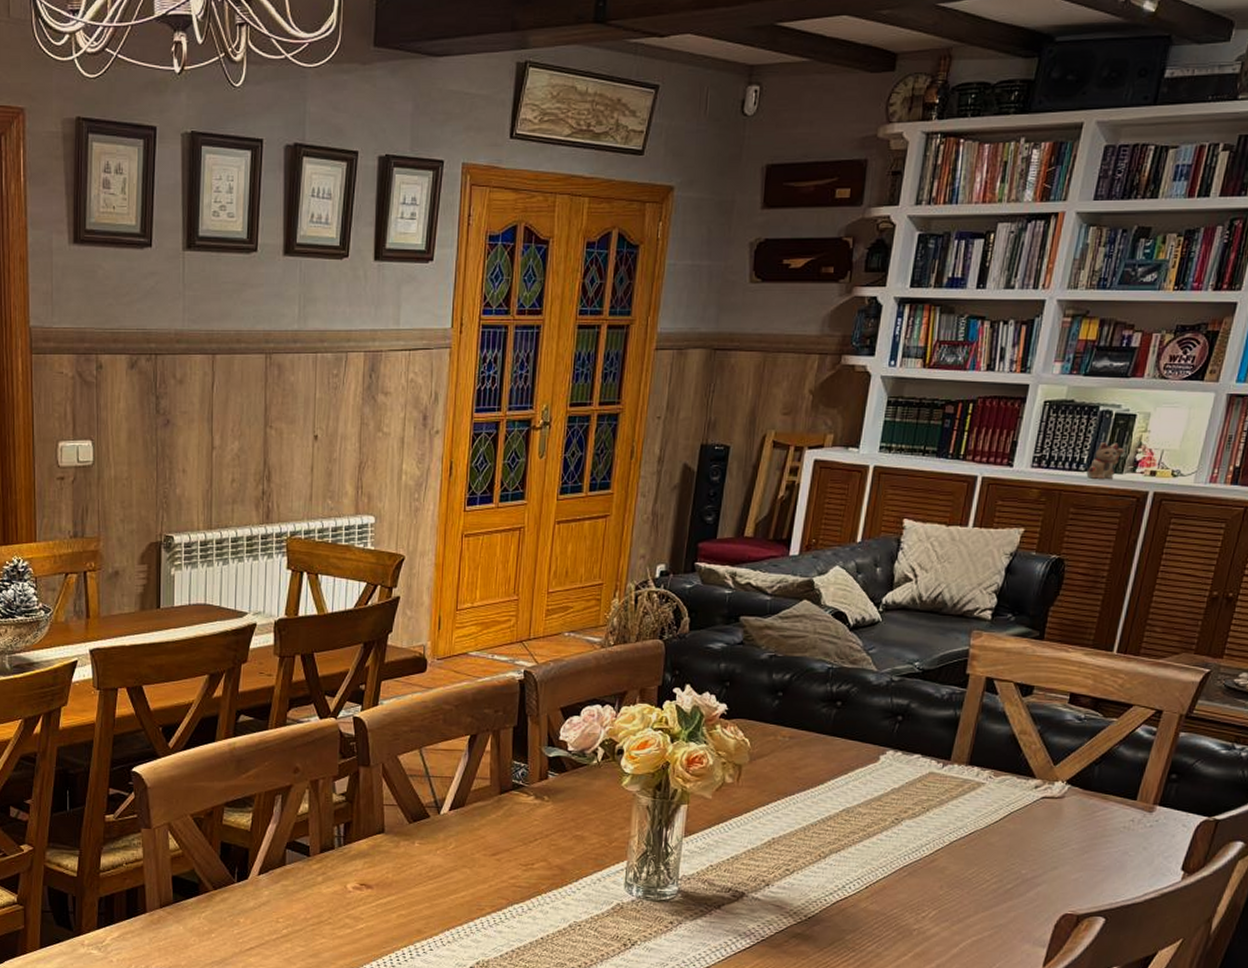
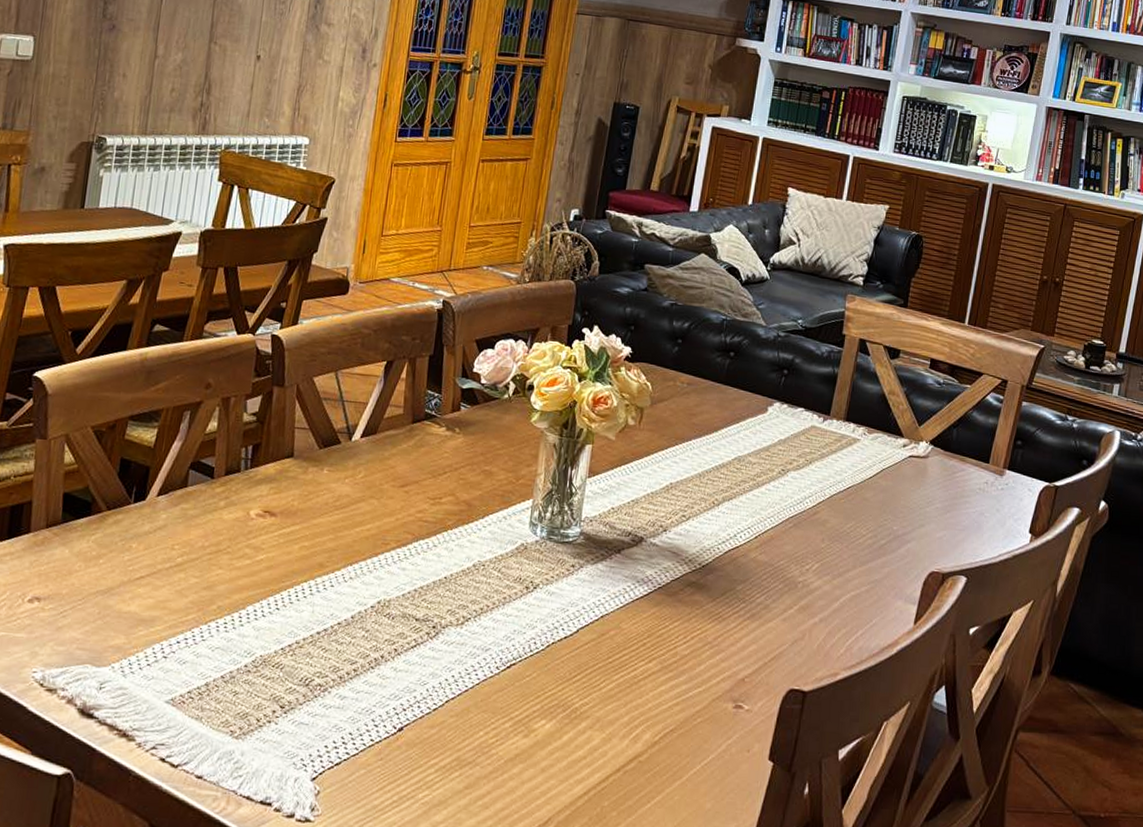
decorative figurine: present [1086,441,1125,480] -> none [938,136,969,170]

